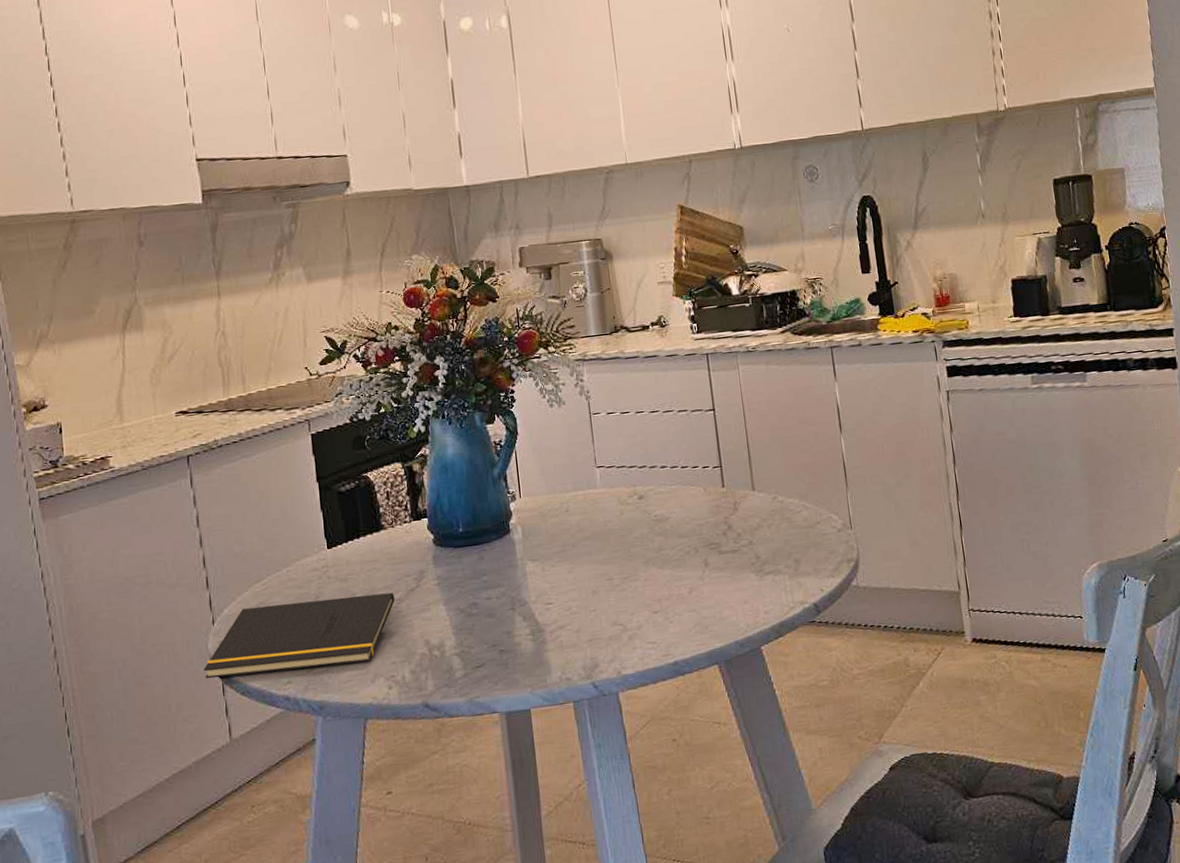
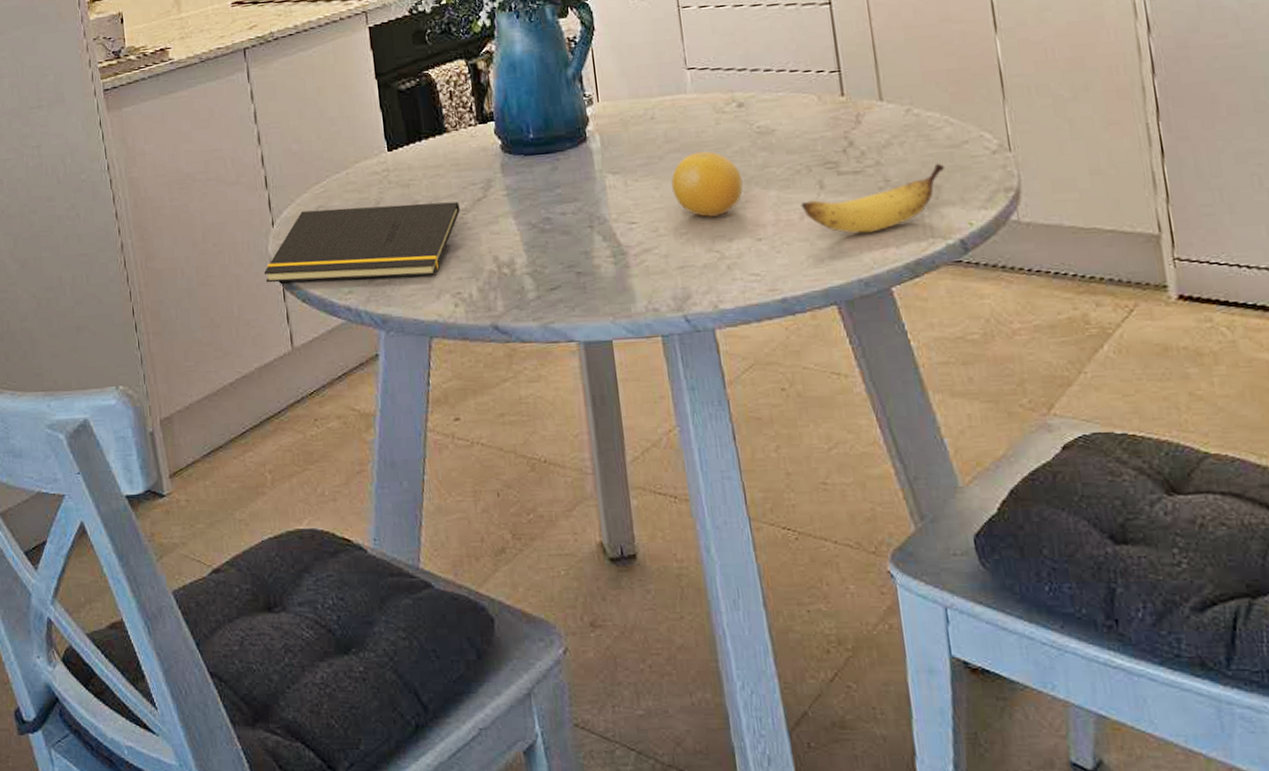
fruit: none [582,538,643,595] -> present [671,151,743,217]
banana: none [689,540,803,603] -> present [800,163,945,234]

